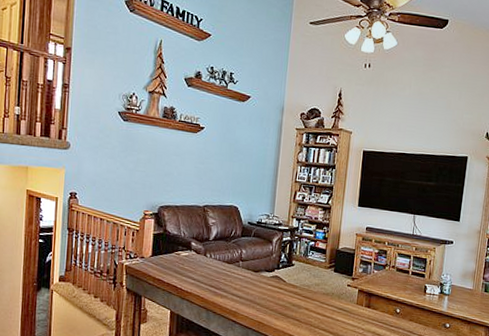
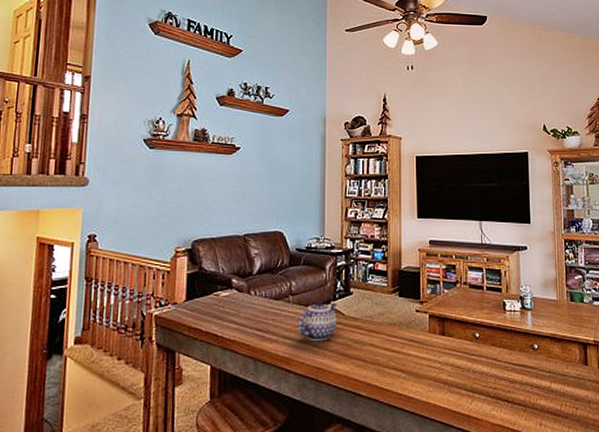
teapot: none [245,267,280,302] -> present [298,300,337,342]

